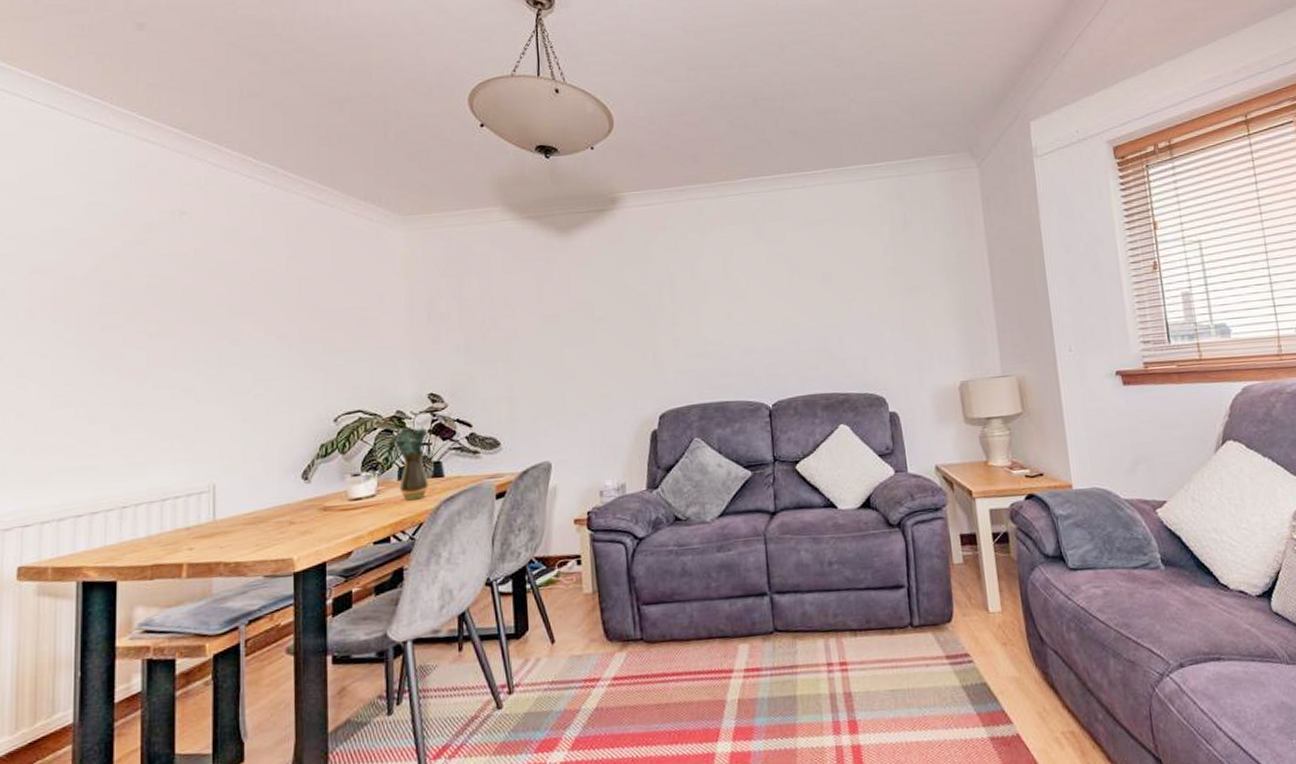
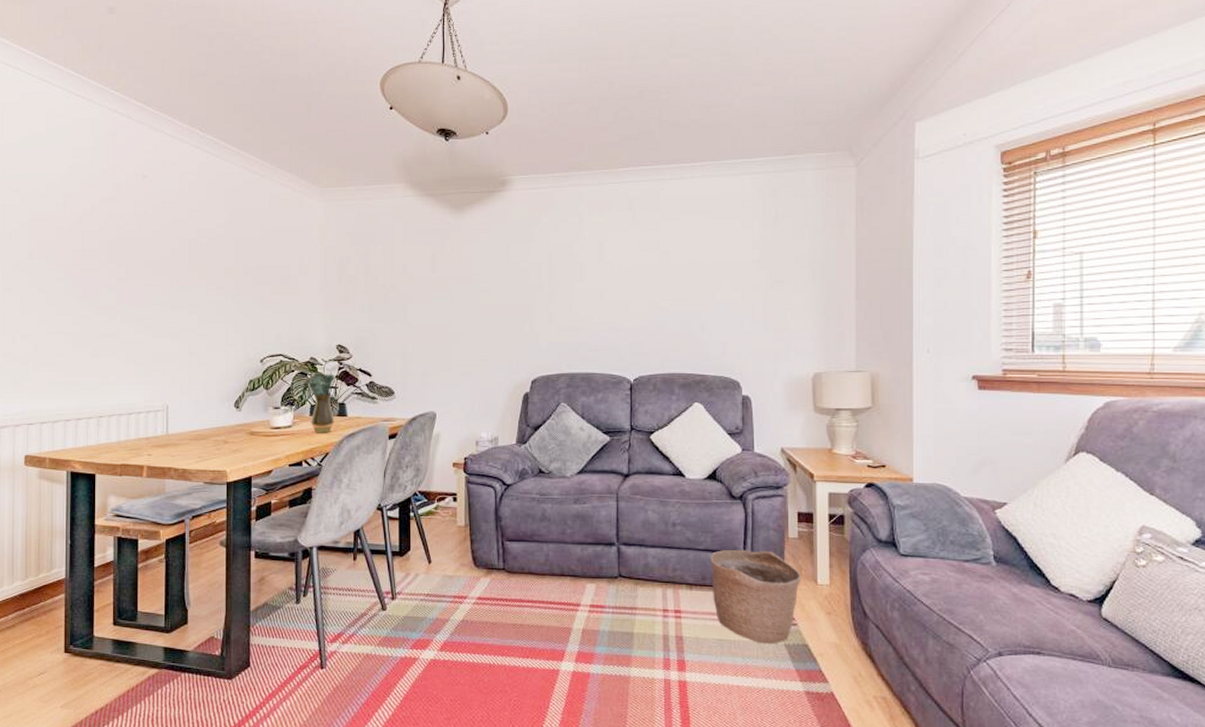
basket: none [873,581,972,689] -> present [710,549,802,645]

